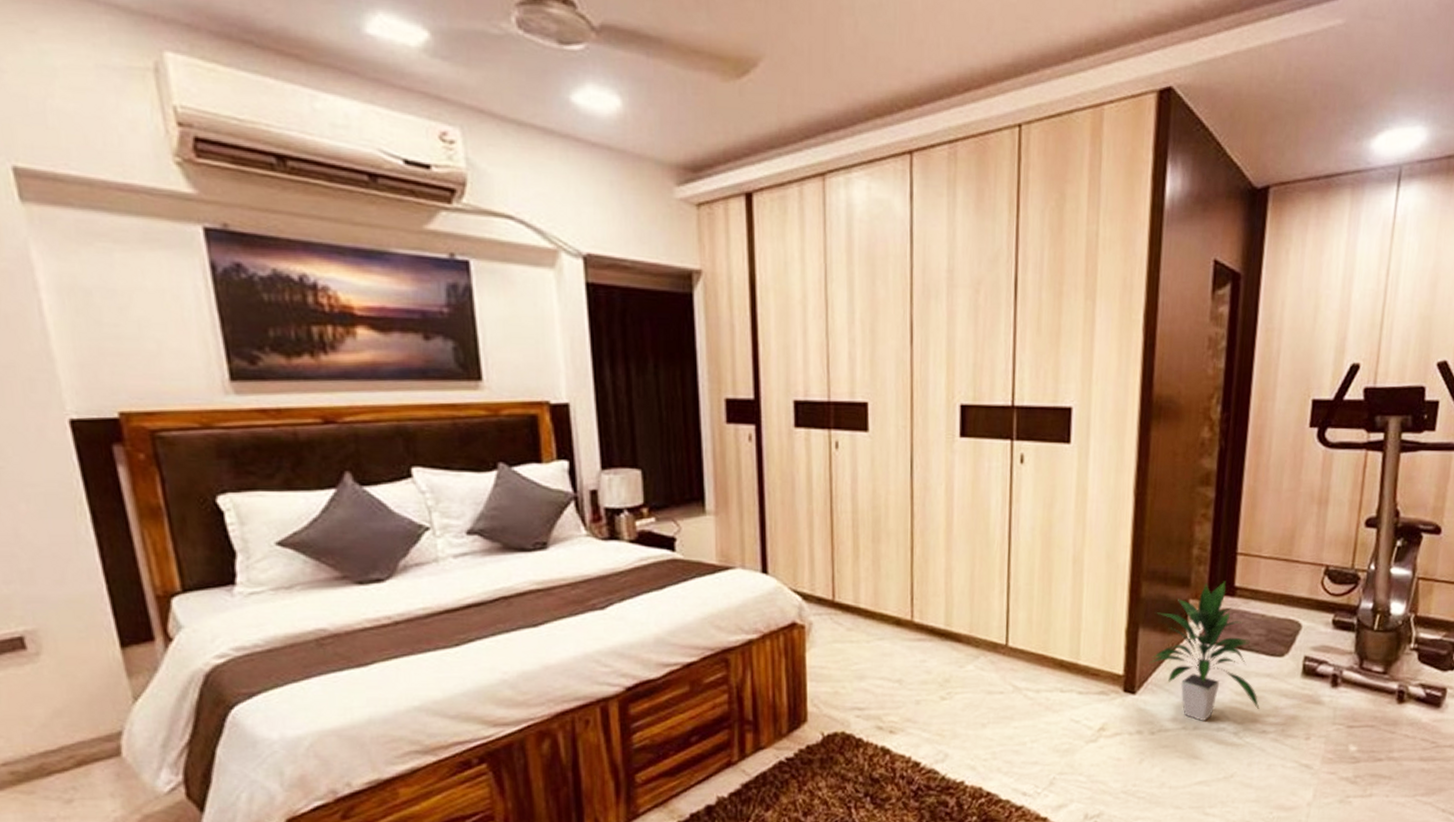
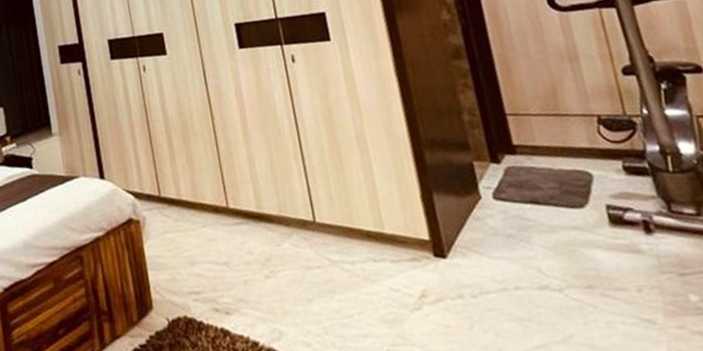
indoor plant: present [1148,581,1260,721] -> none [446,140,577,280]

